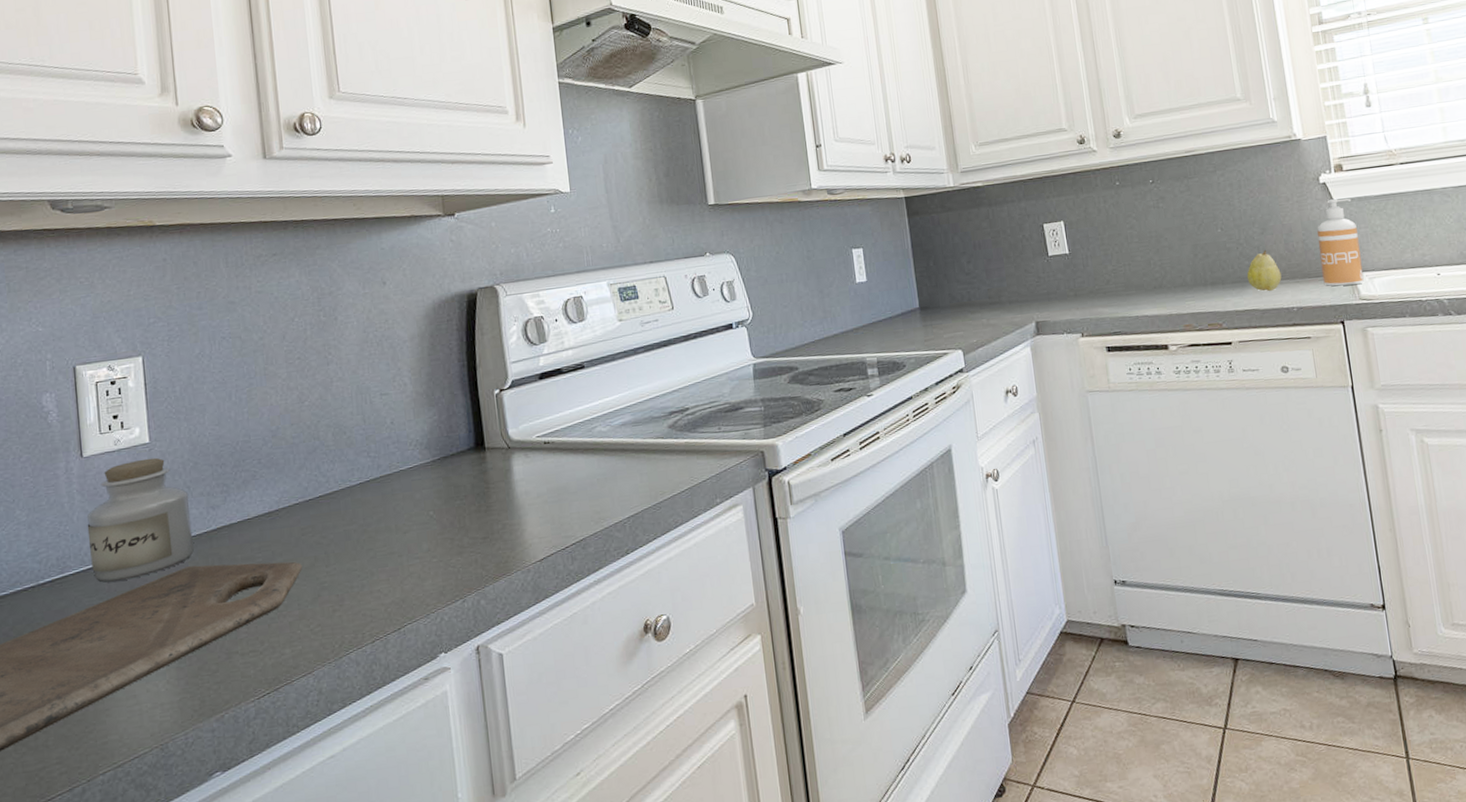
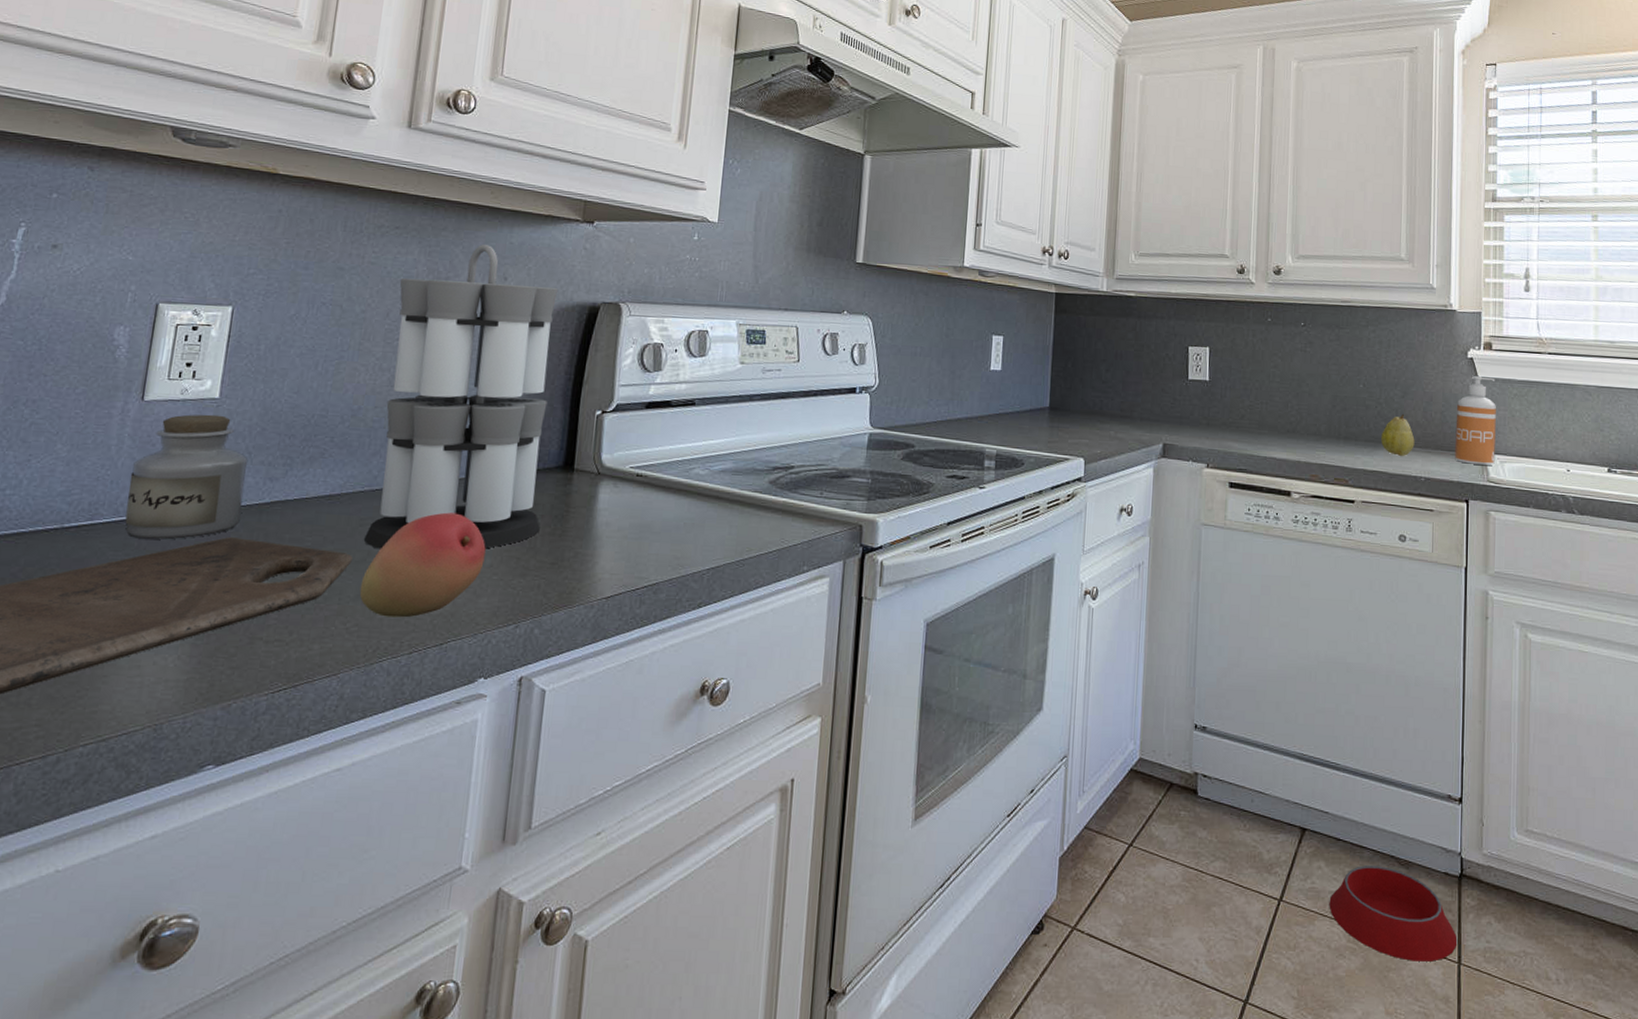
spice rack: none [288,254,466,553] -> present [363,244,559,549]
fruit: none [314,507,422,614] -> present [359,512,486,618]
pet bowl: none [1272,680,1403,764] -> present [1329,866,1458,962]

